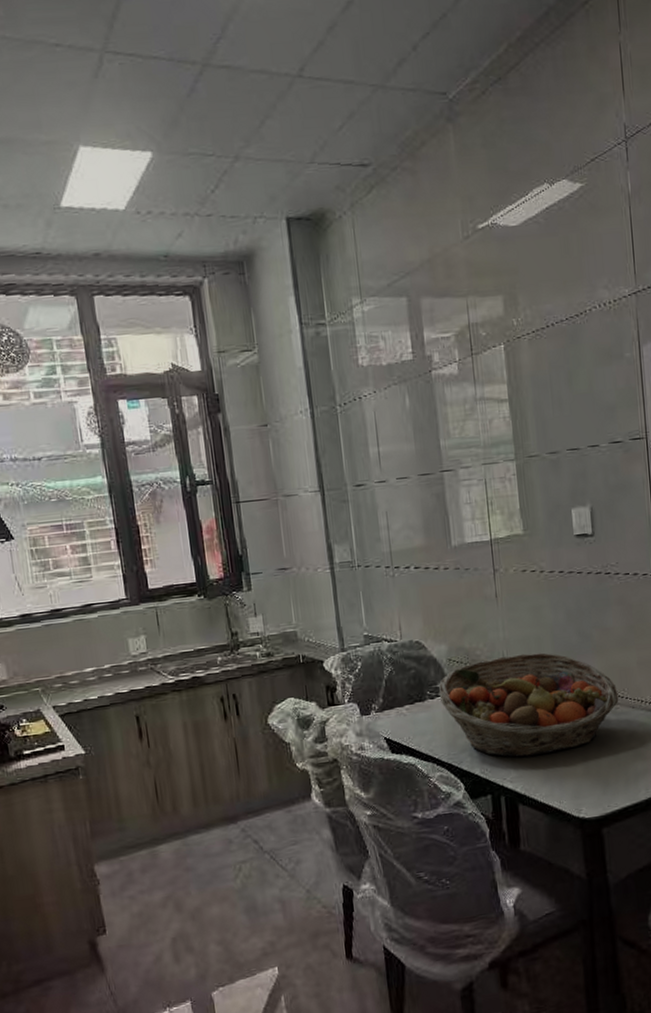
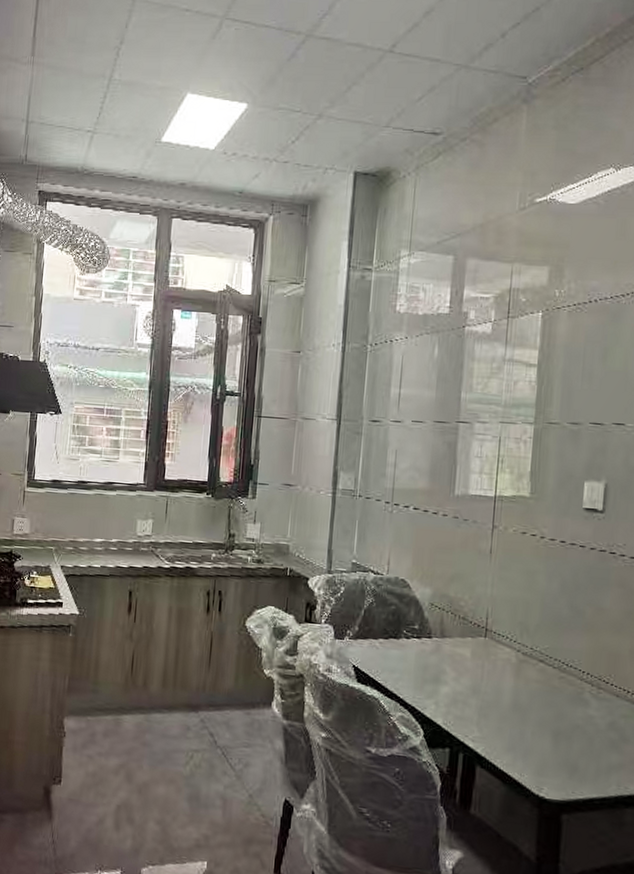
fruit basket: present [438,652,619,758] -> none [415,612,604,723]

